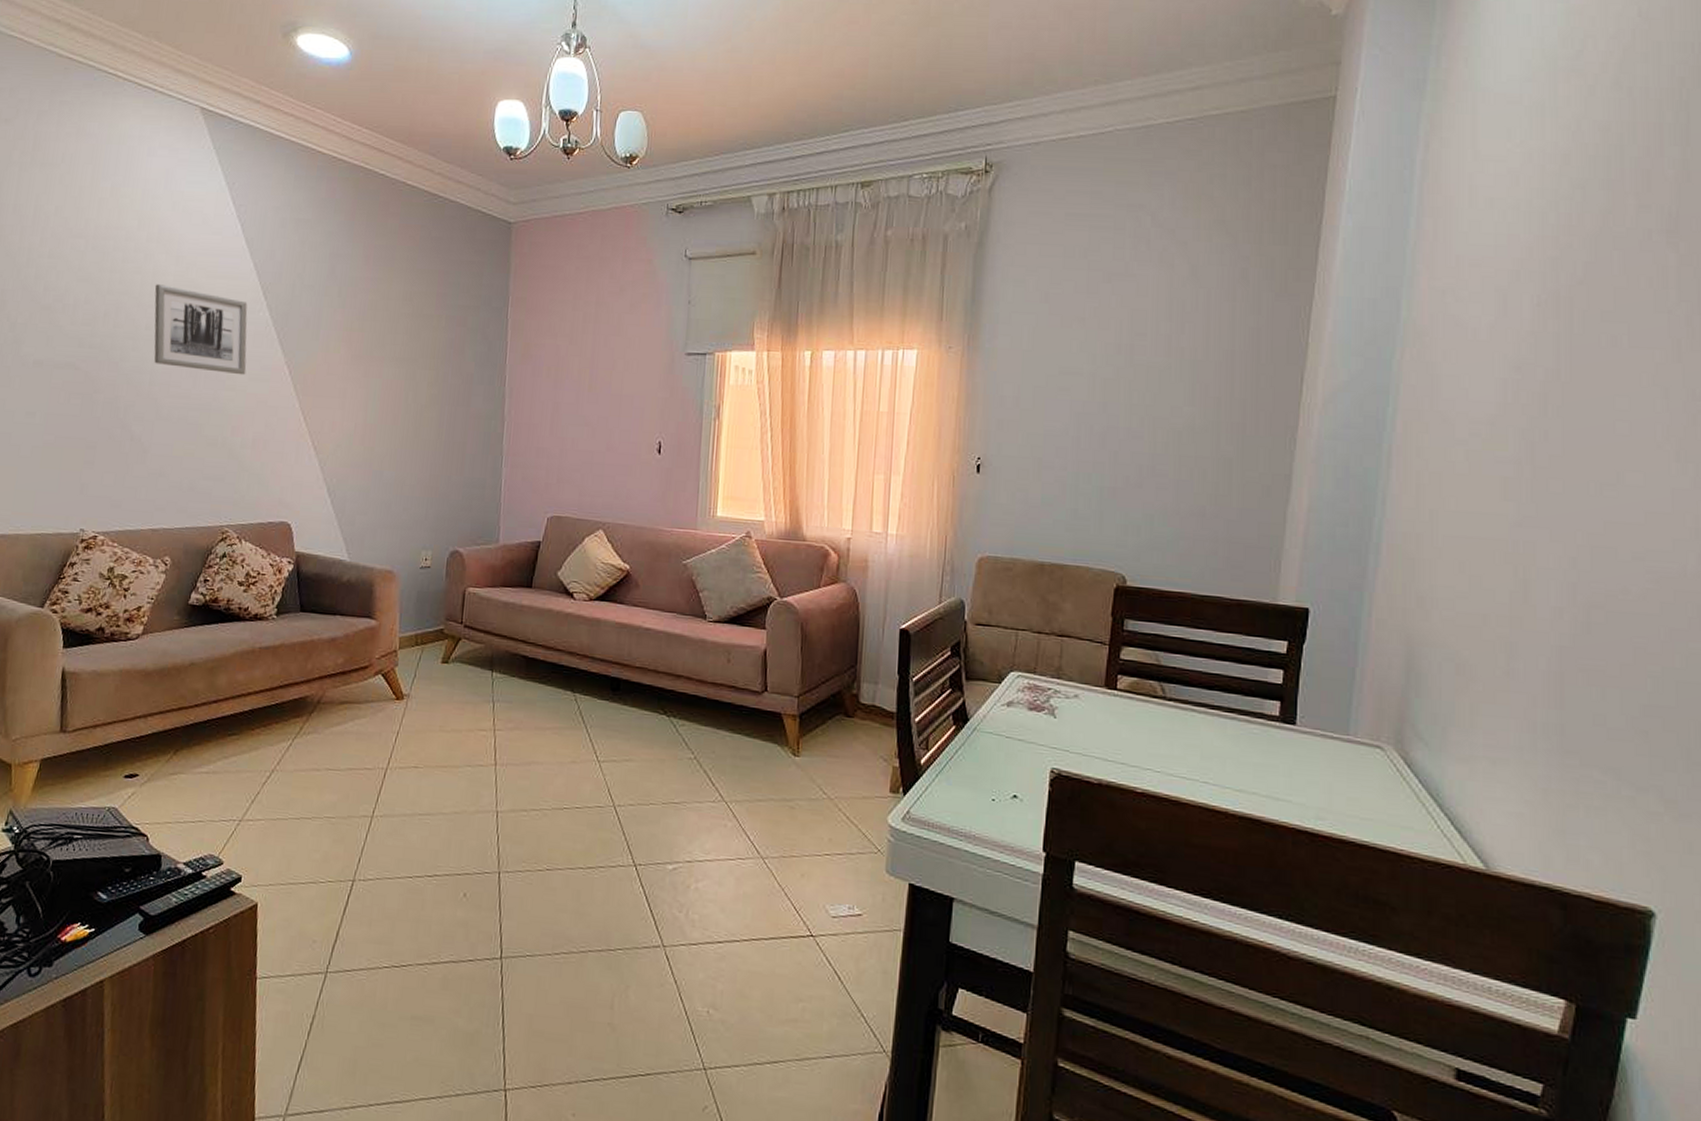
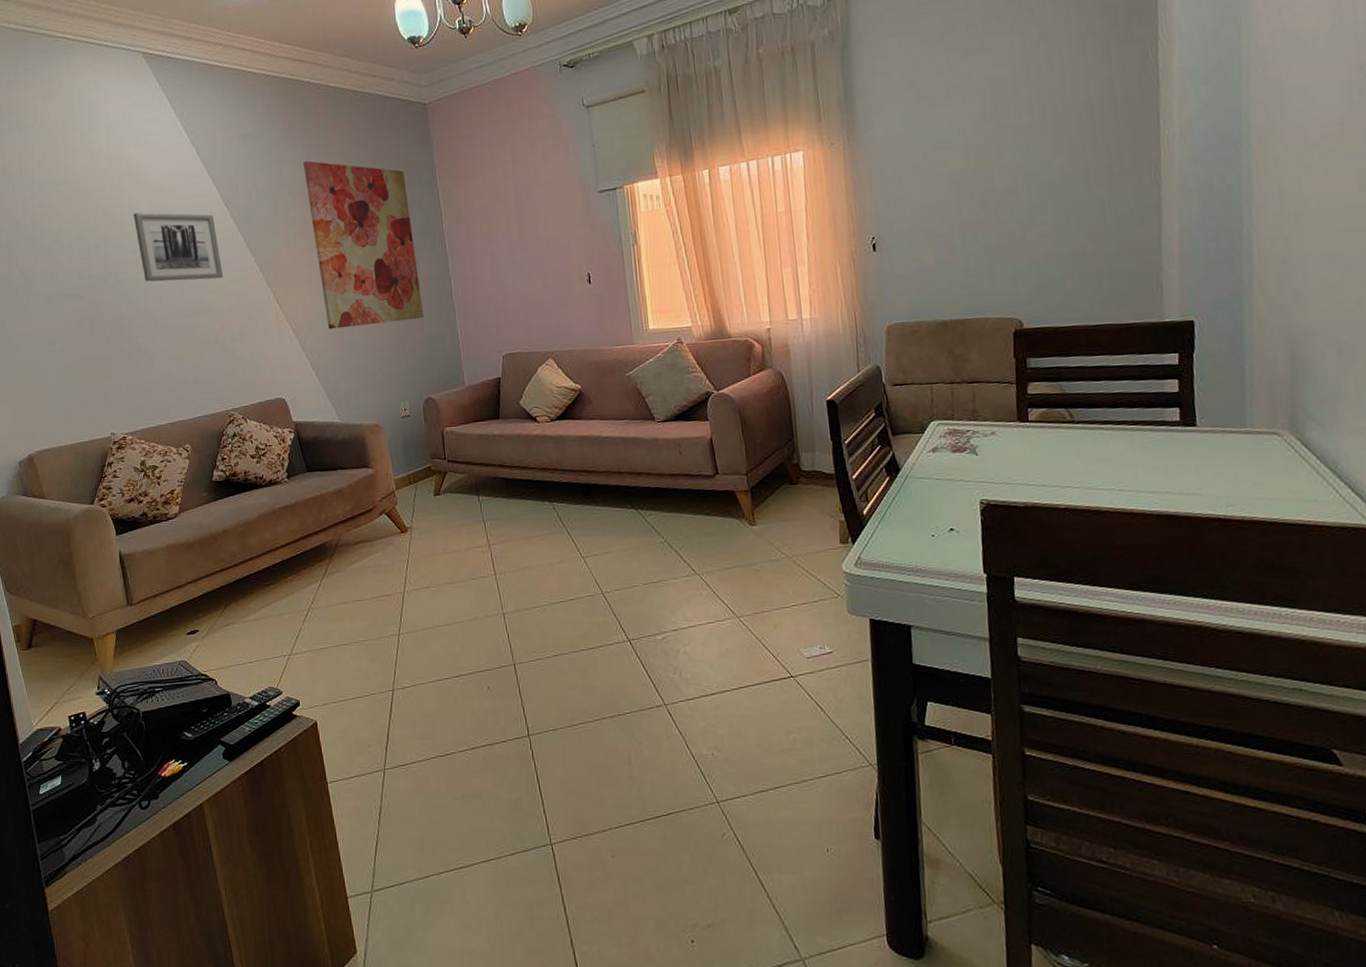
wall art: none [354,261,473,460] -> present [302,161,424,330]

